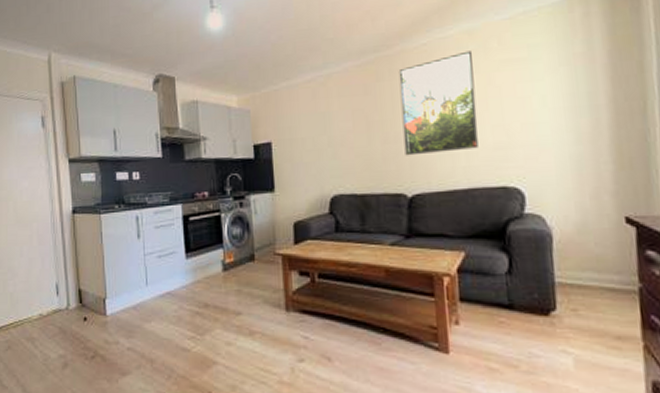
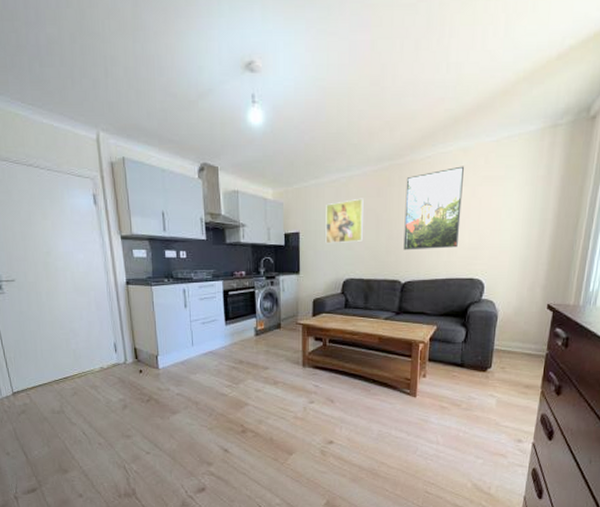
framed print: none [301,97,351,154] -> present [325,198,364,244]

